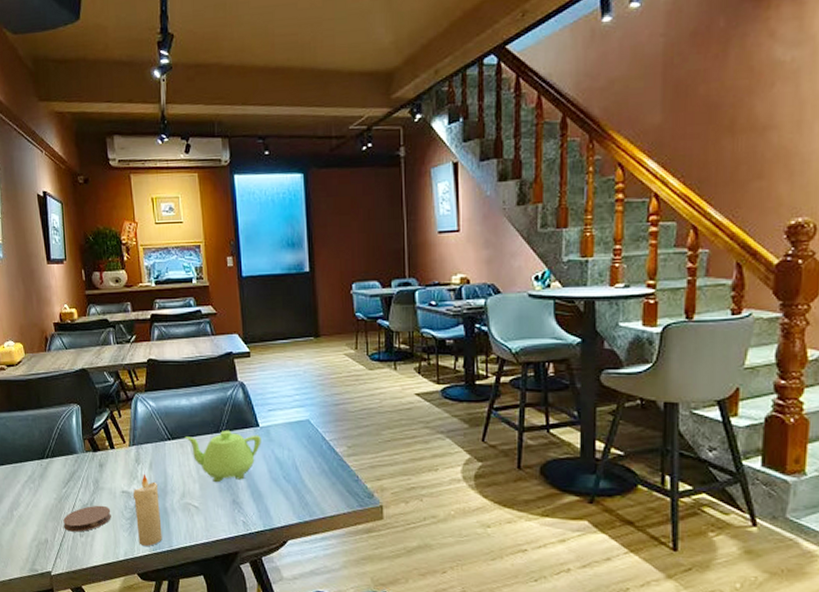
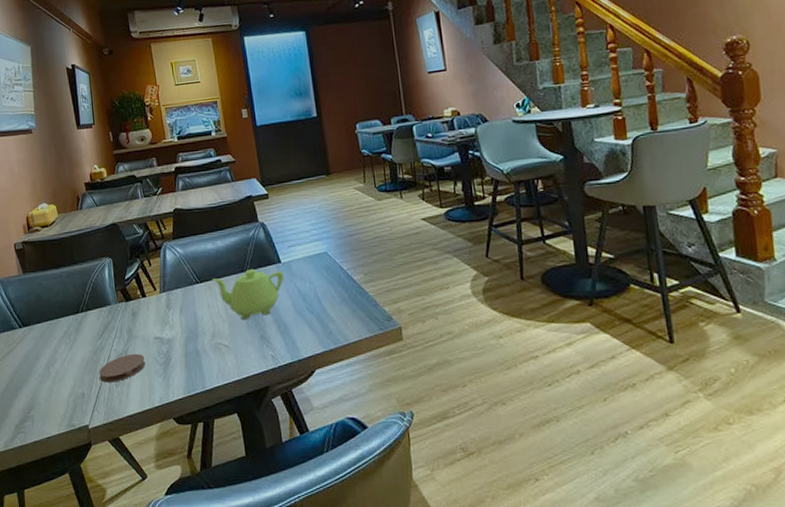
candle: present [132,474,162,546] -> none [165,319,196,389]

